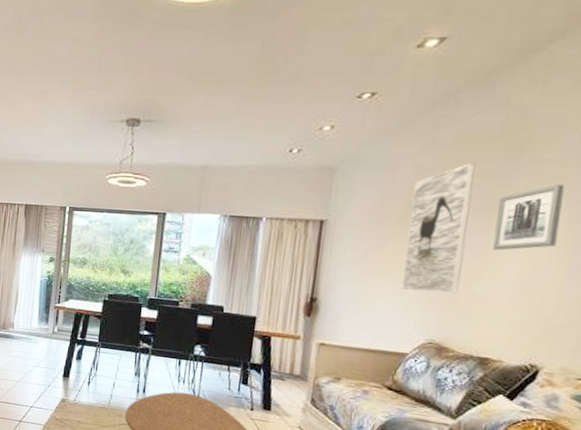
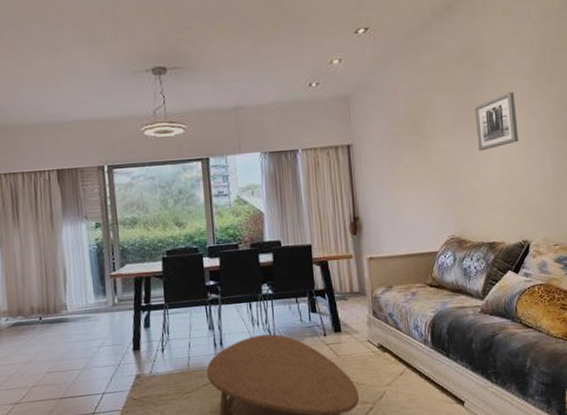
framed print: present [401,164,476,294] -> none [413,82,463,197]

